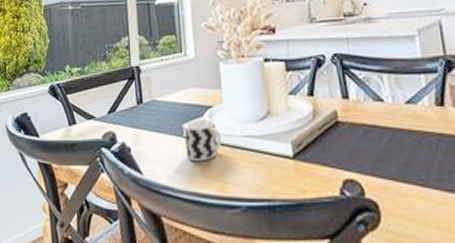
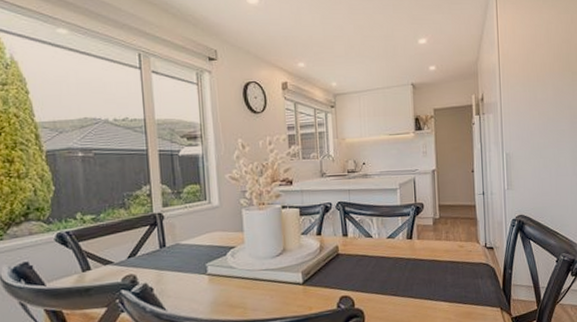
cup: present [184,119,222,162] -> none [208,258,243,295]

